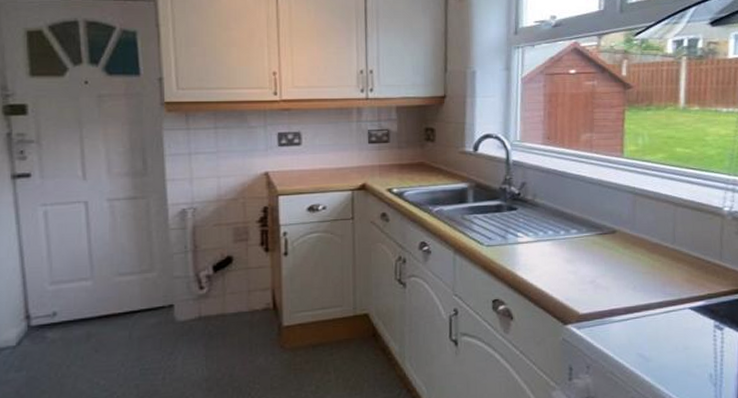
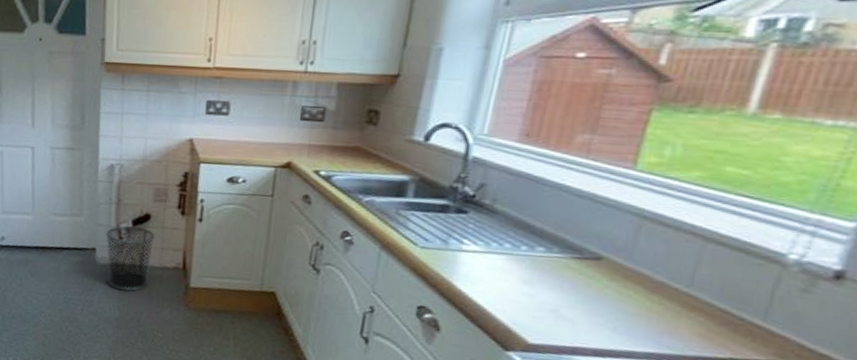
waste bin: none [184,272,240,346] -> present [106,225,156,291]

